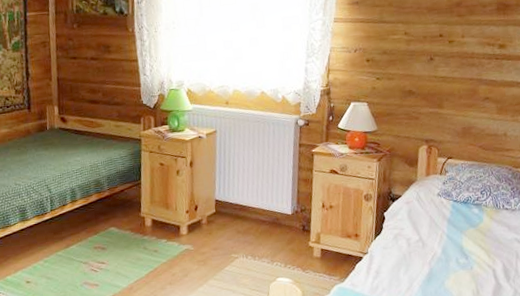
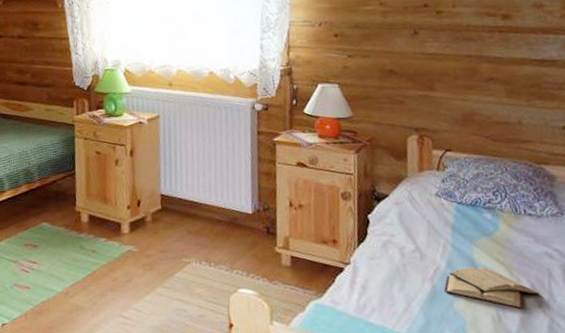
diary: none [439,252,509,284] -> present [444,267,540,309]

